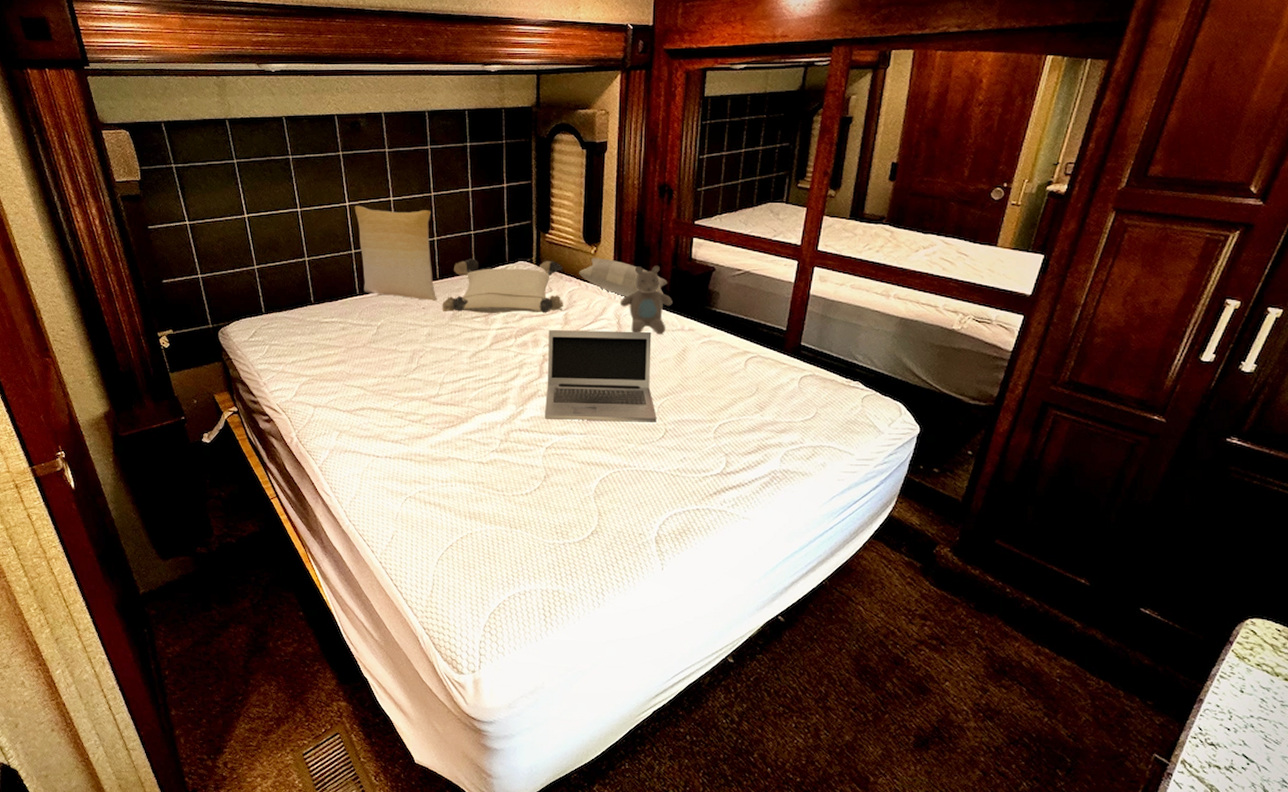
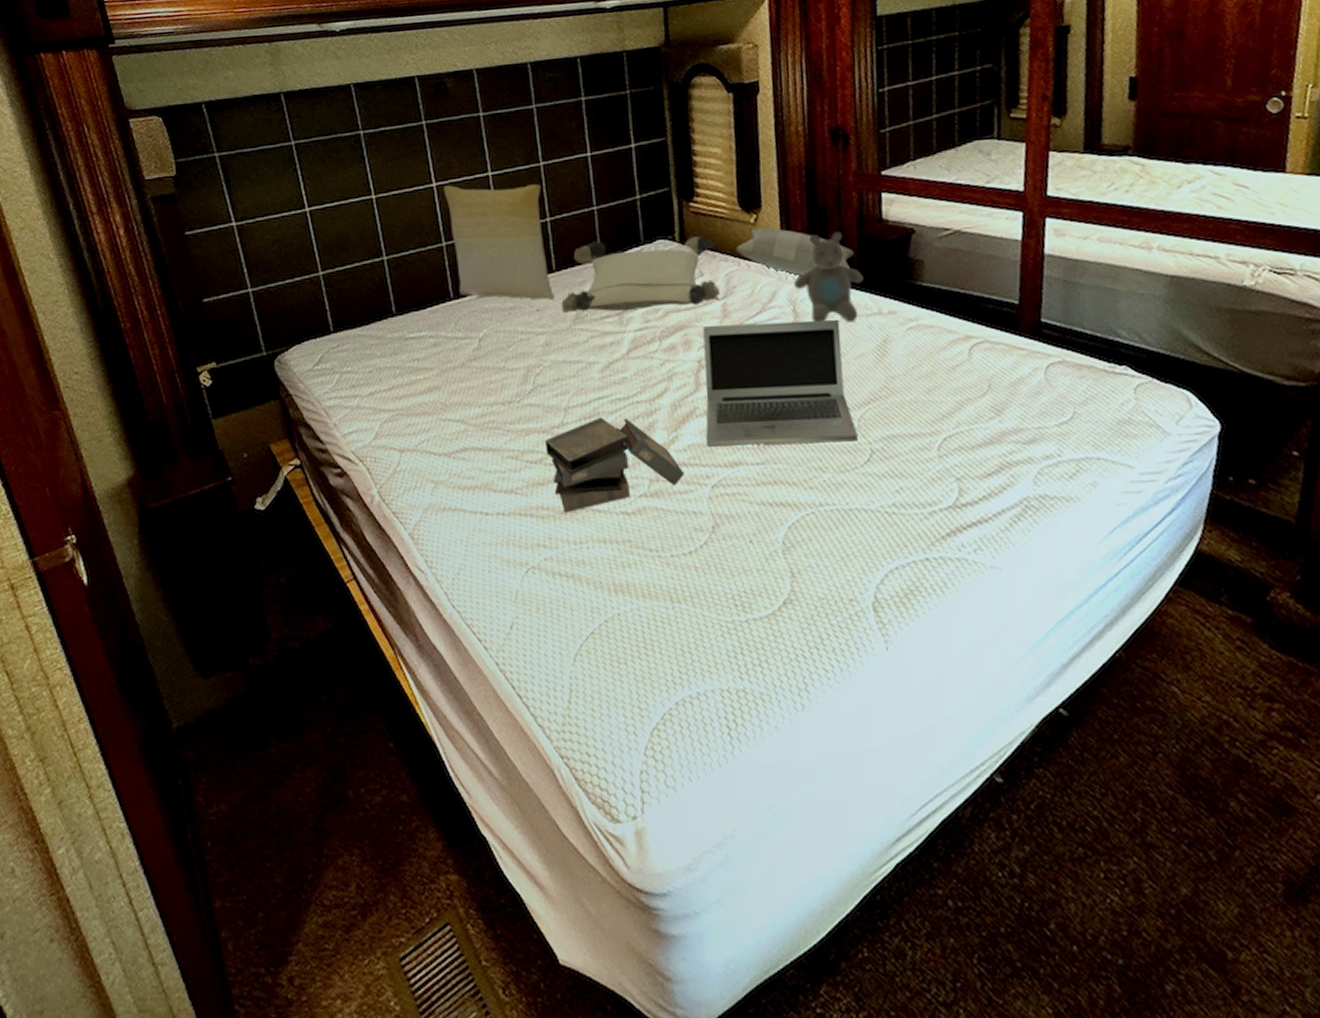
book: none [423,392,526,459] -> present [544,417,684,512]

